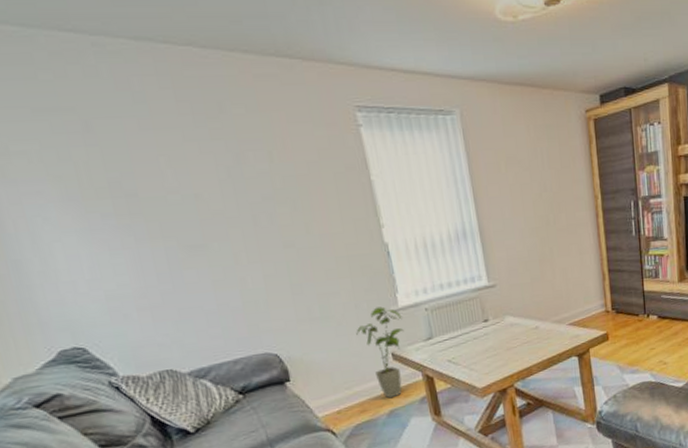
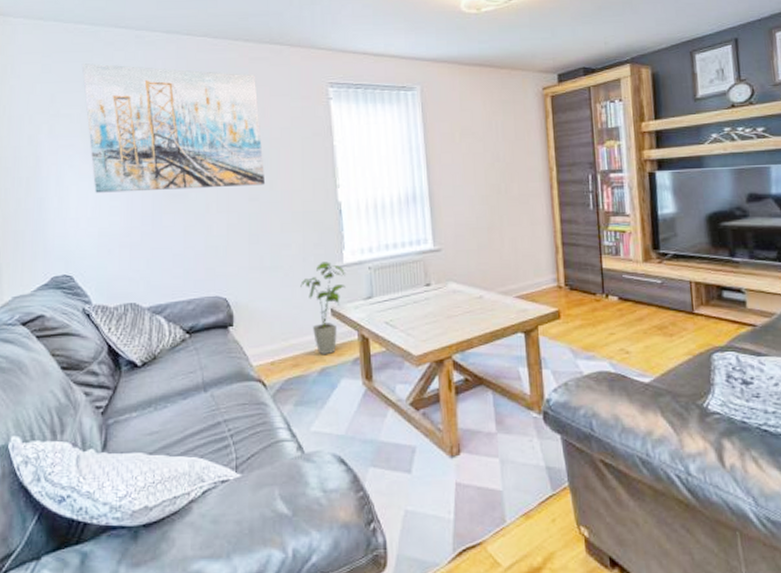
wall art: none [24,81,299,250] -> present [82,63,264,193]

